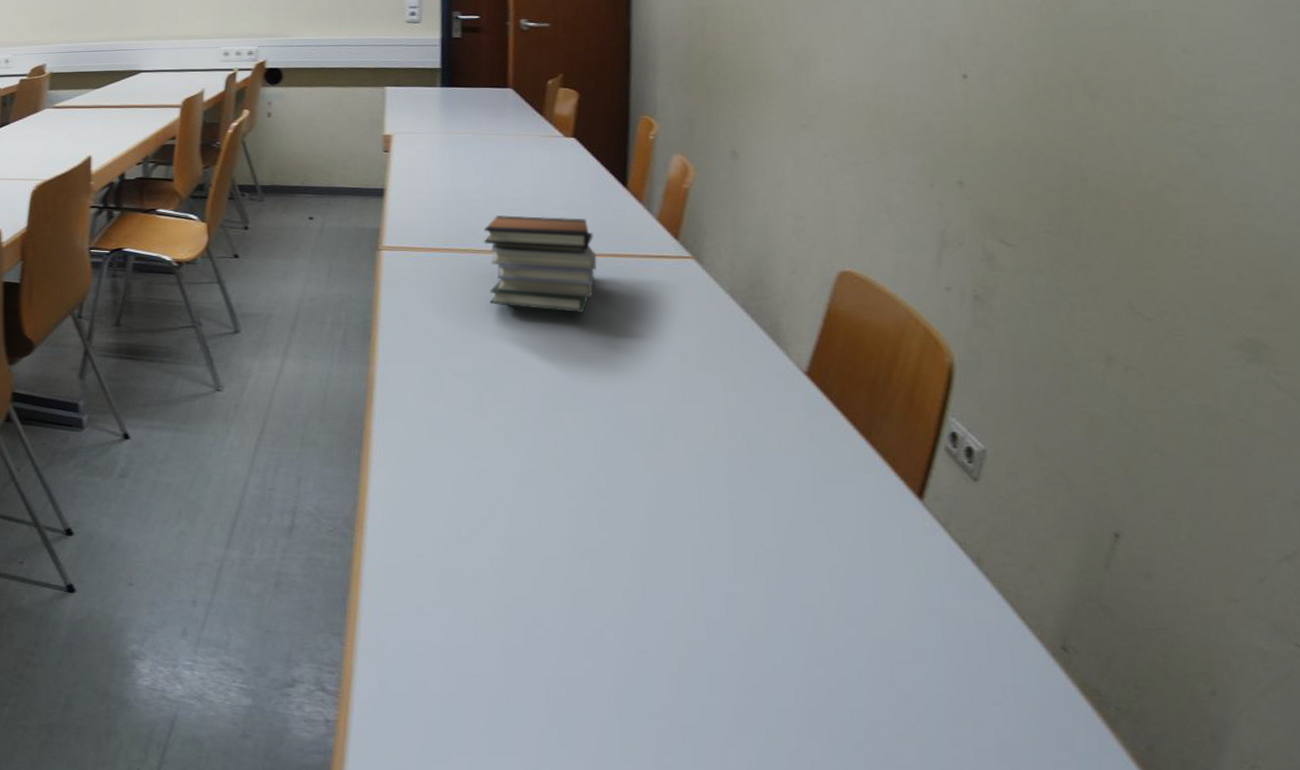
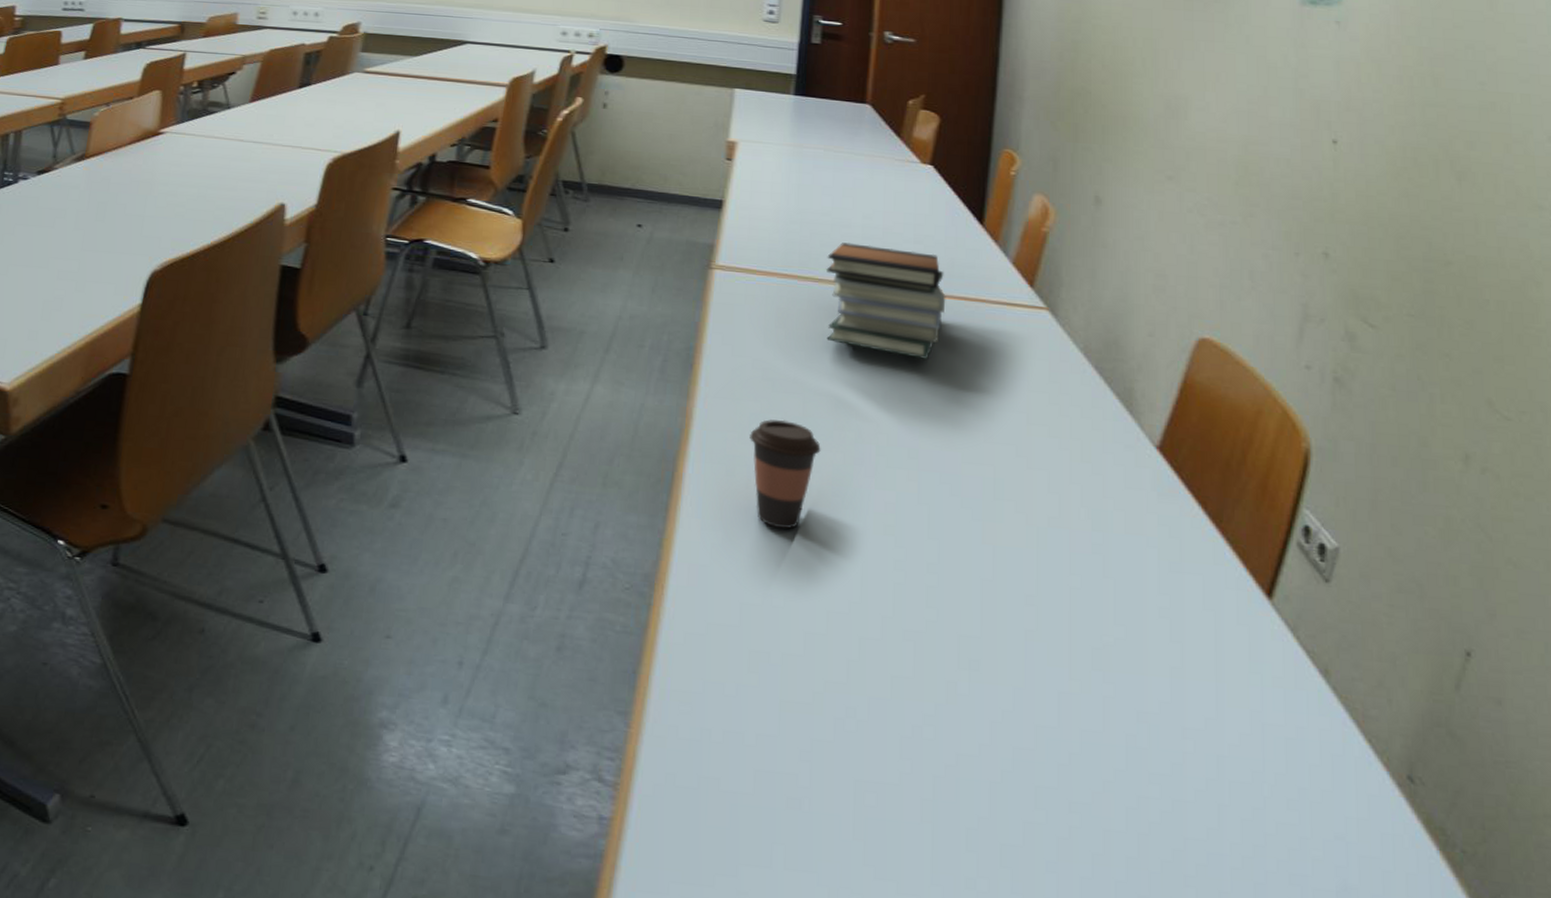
coffee cup: none [427,376,492,471] -> present [749,419,821,530]

